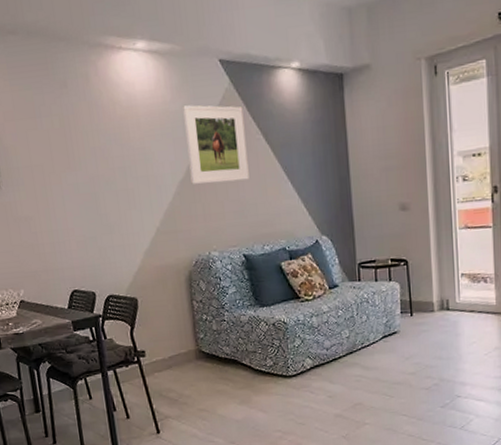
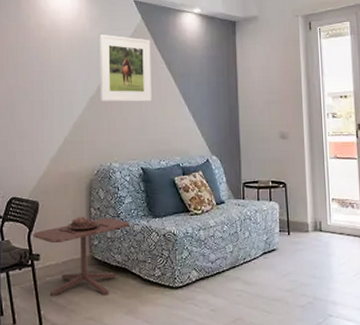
side table: none [136,309,236,392] -> present [33,217,130,297]

